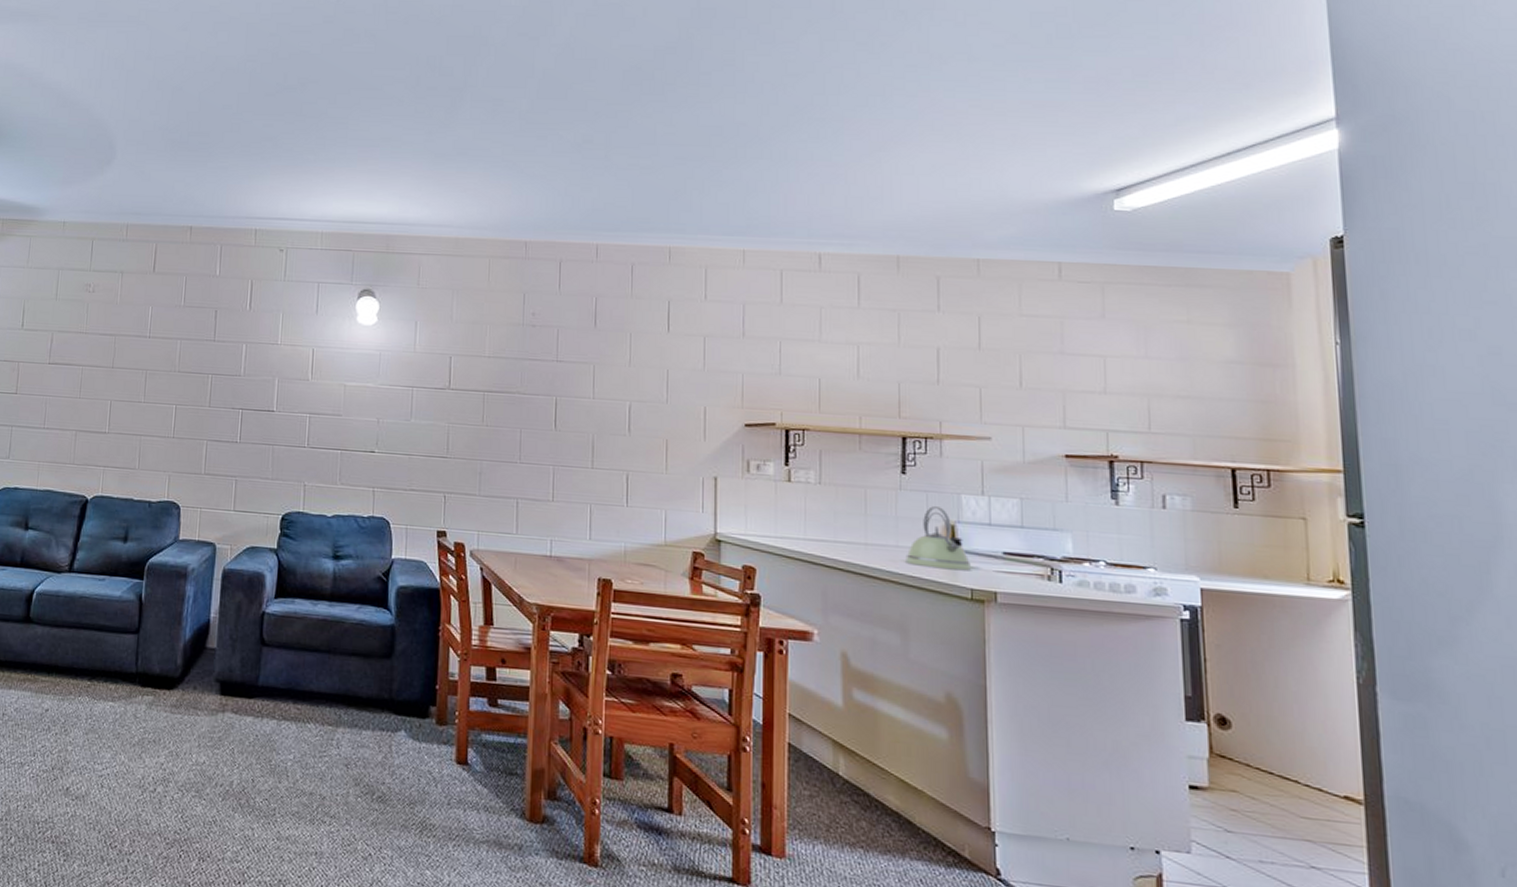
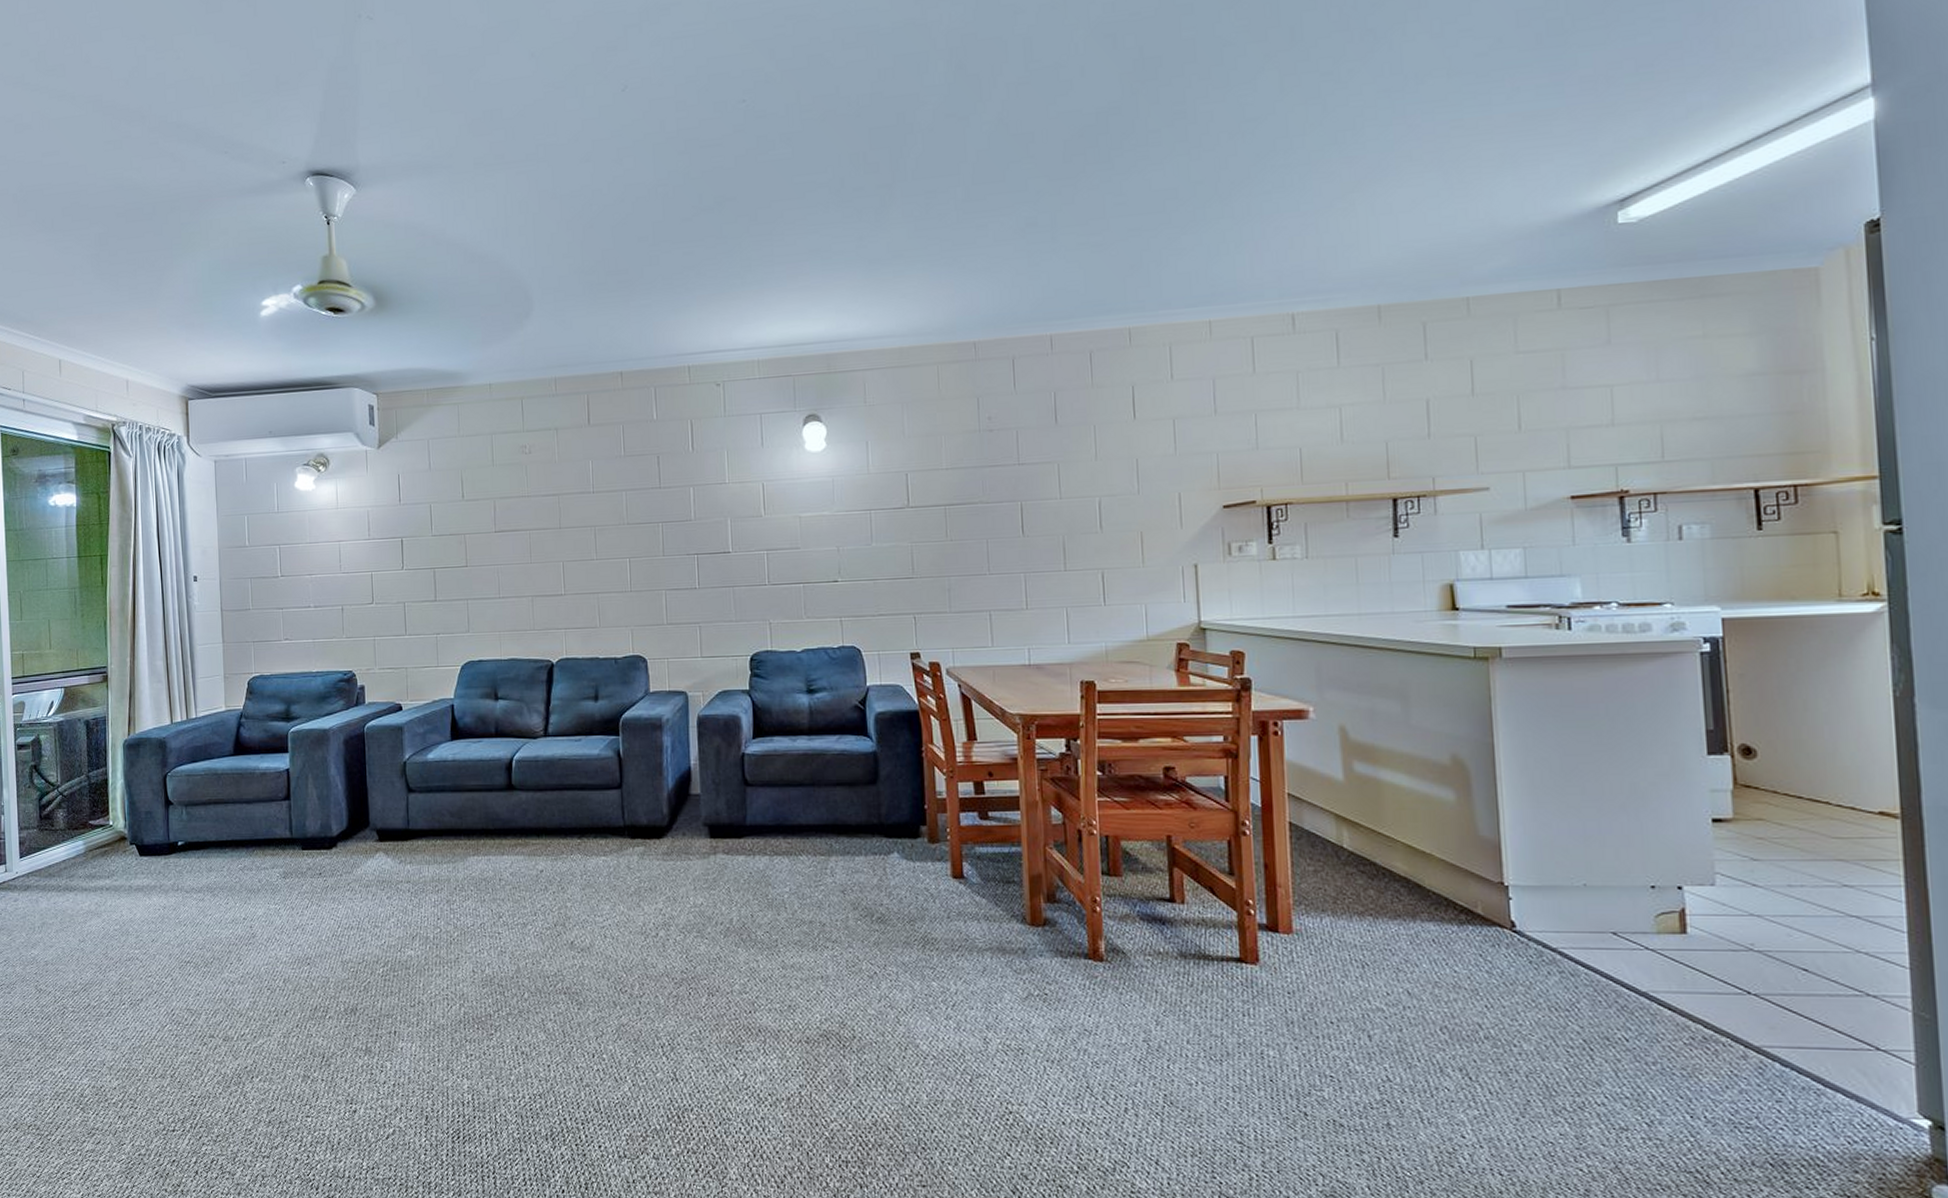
kettle: present [904,506,972,572] -> none [1401,567,1474,631]

